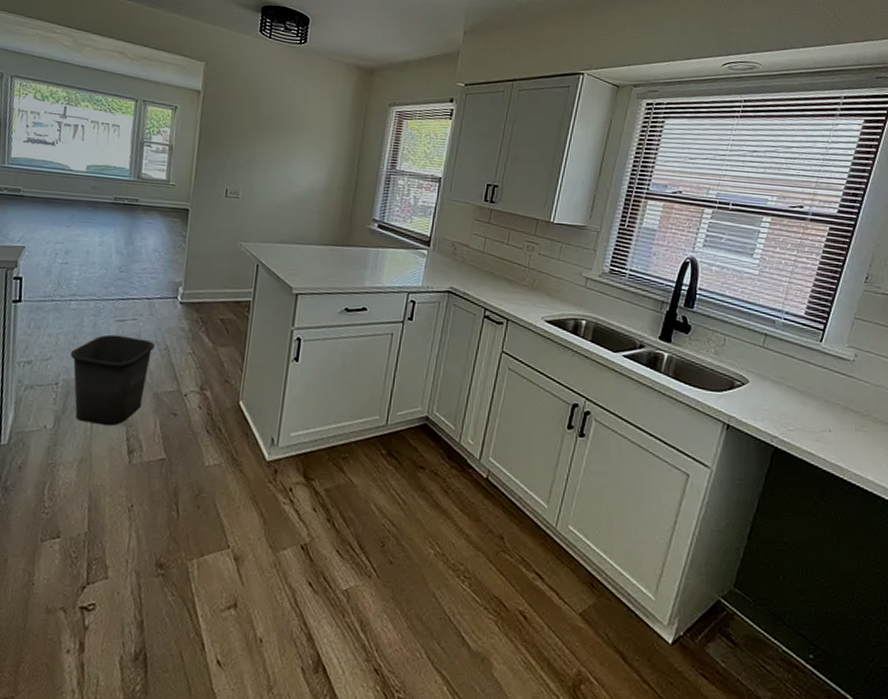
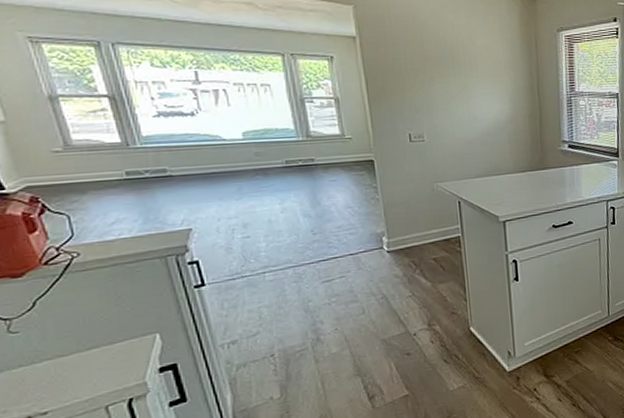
waste bin: present [70,334,155,426] -> none [280,293,372,384]

